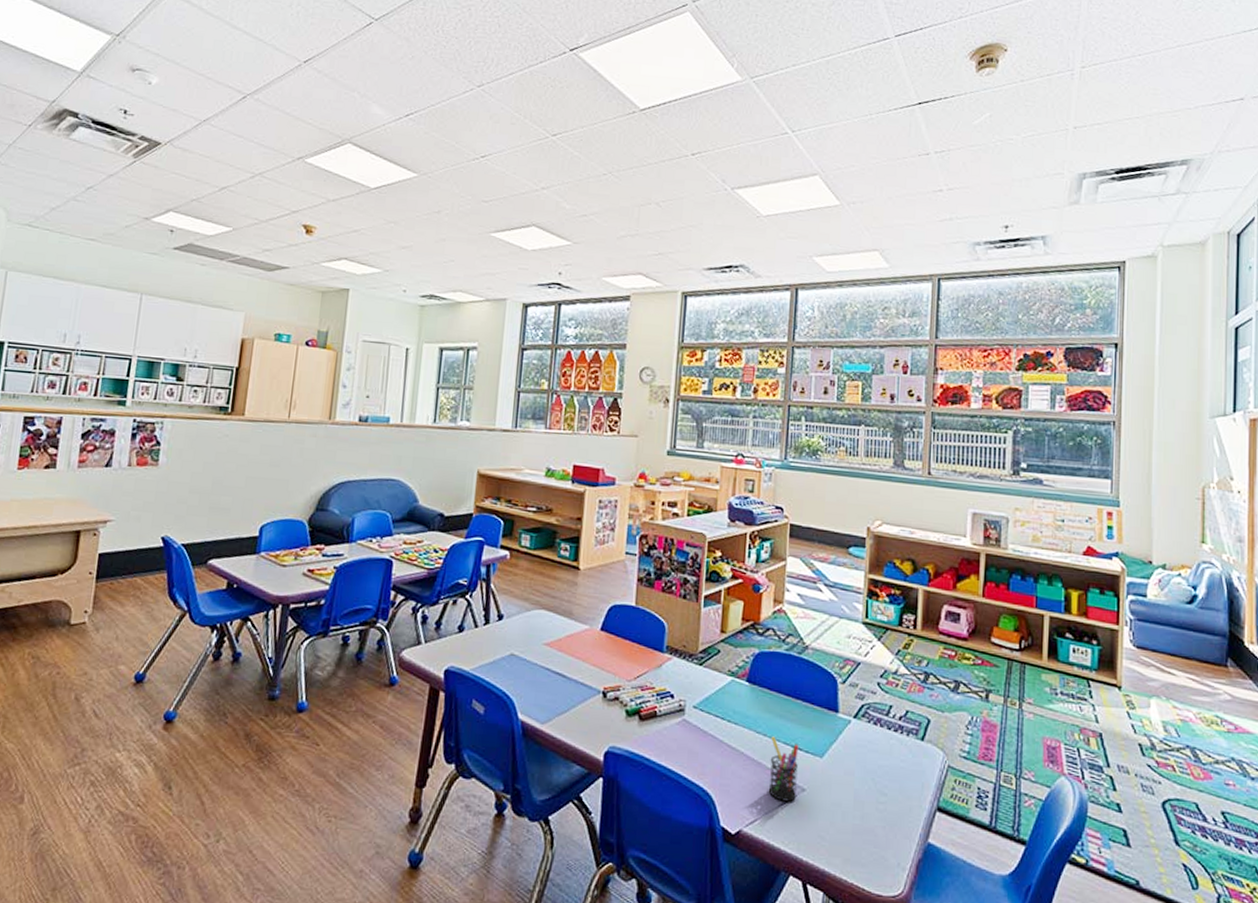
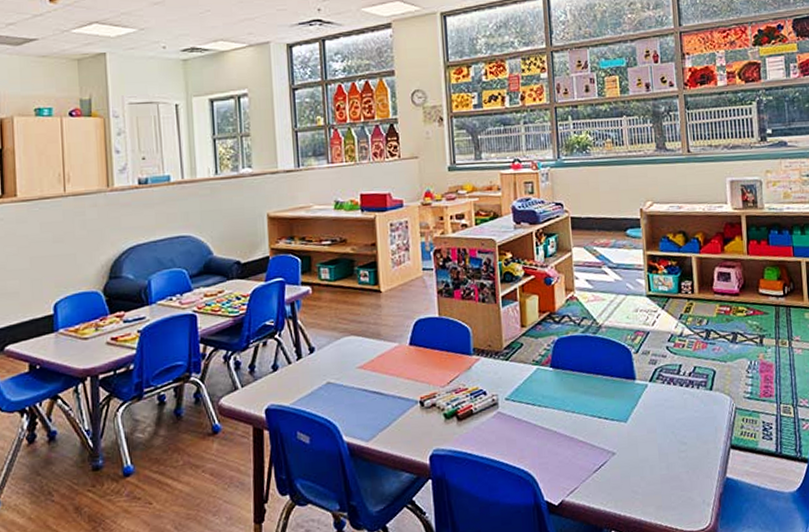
pen holder: present [768,736,799,802] -> none [579,411,608,468]

